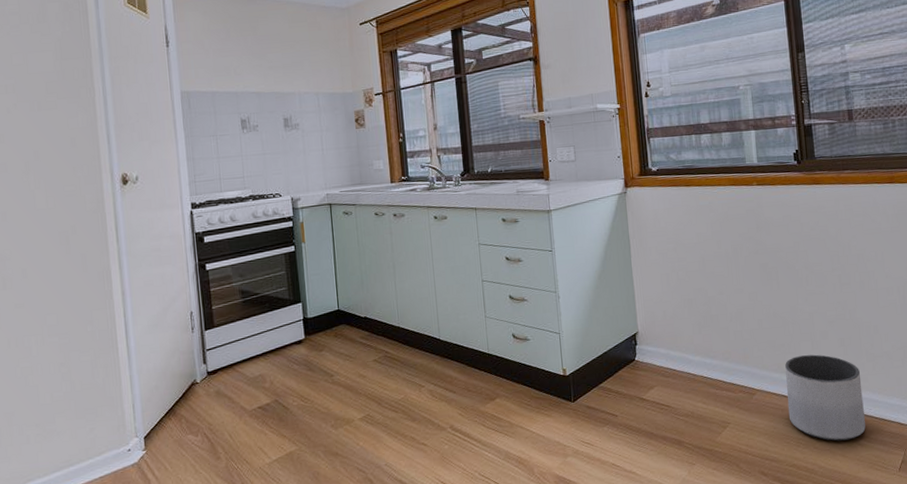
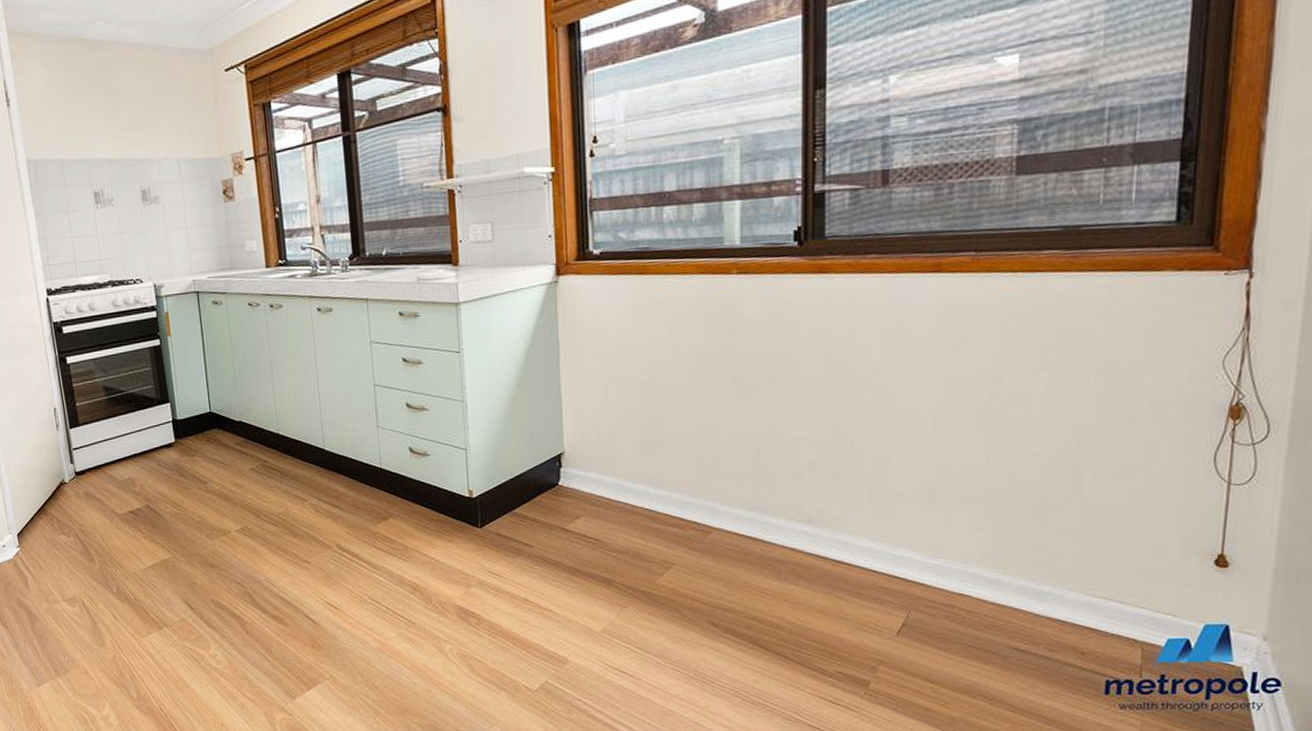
planter: present [785,354,866,441] -> none [753,490,858,595]

